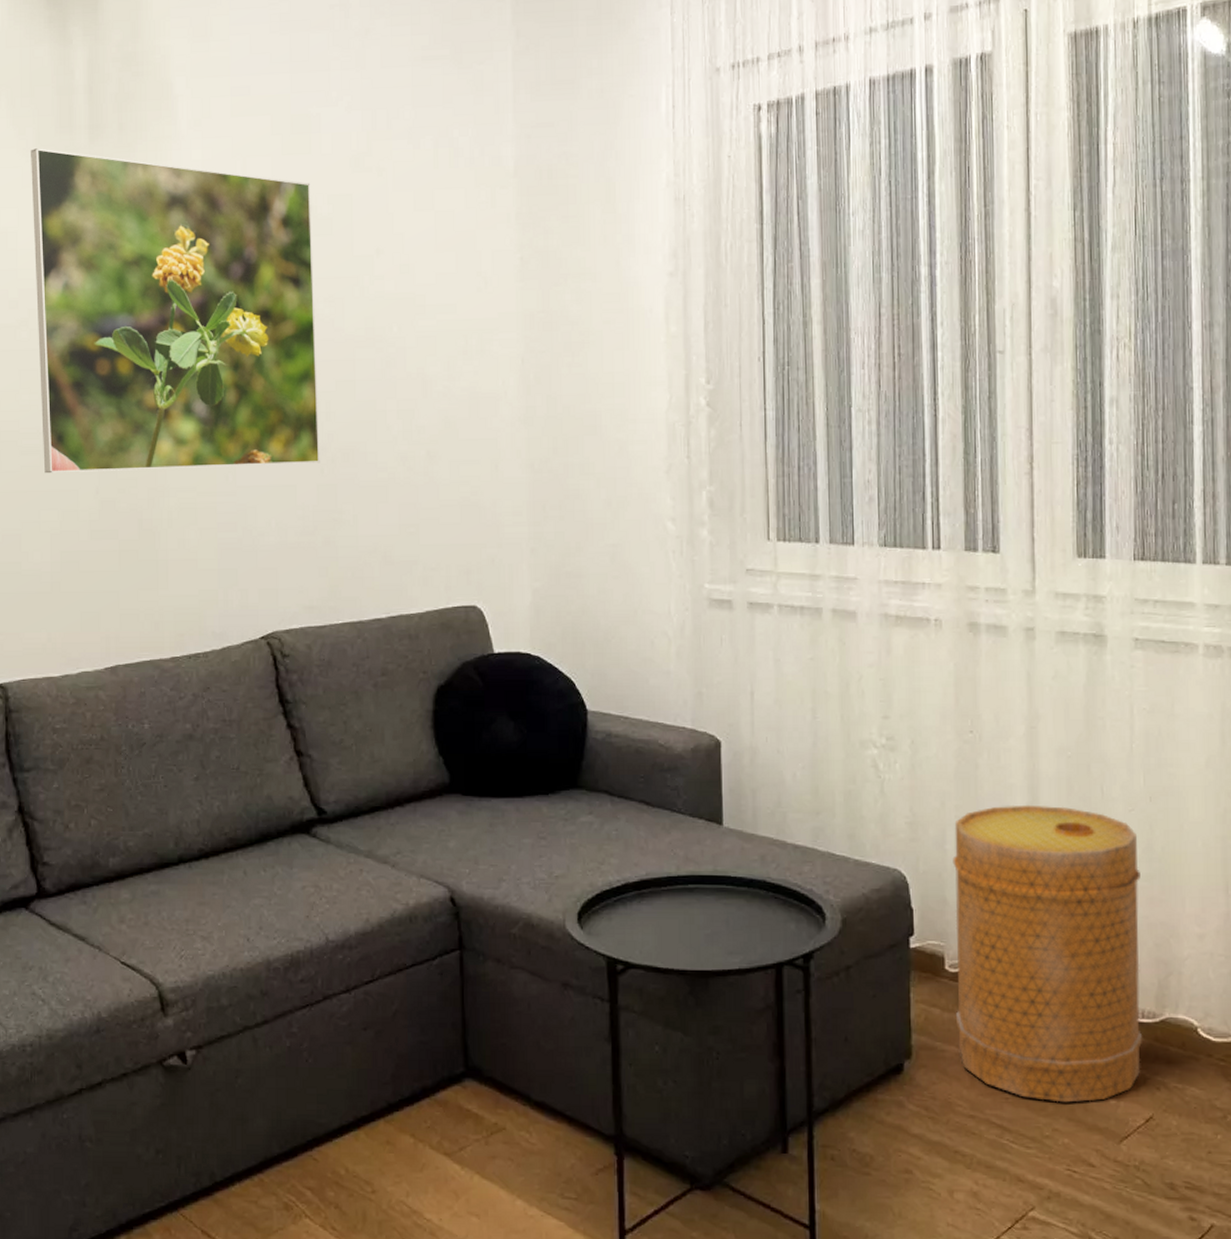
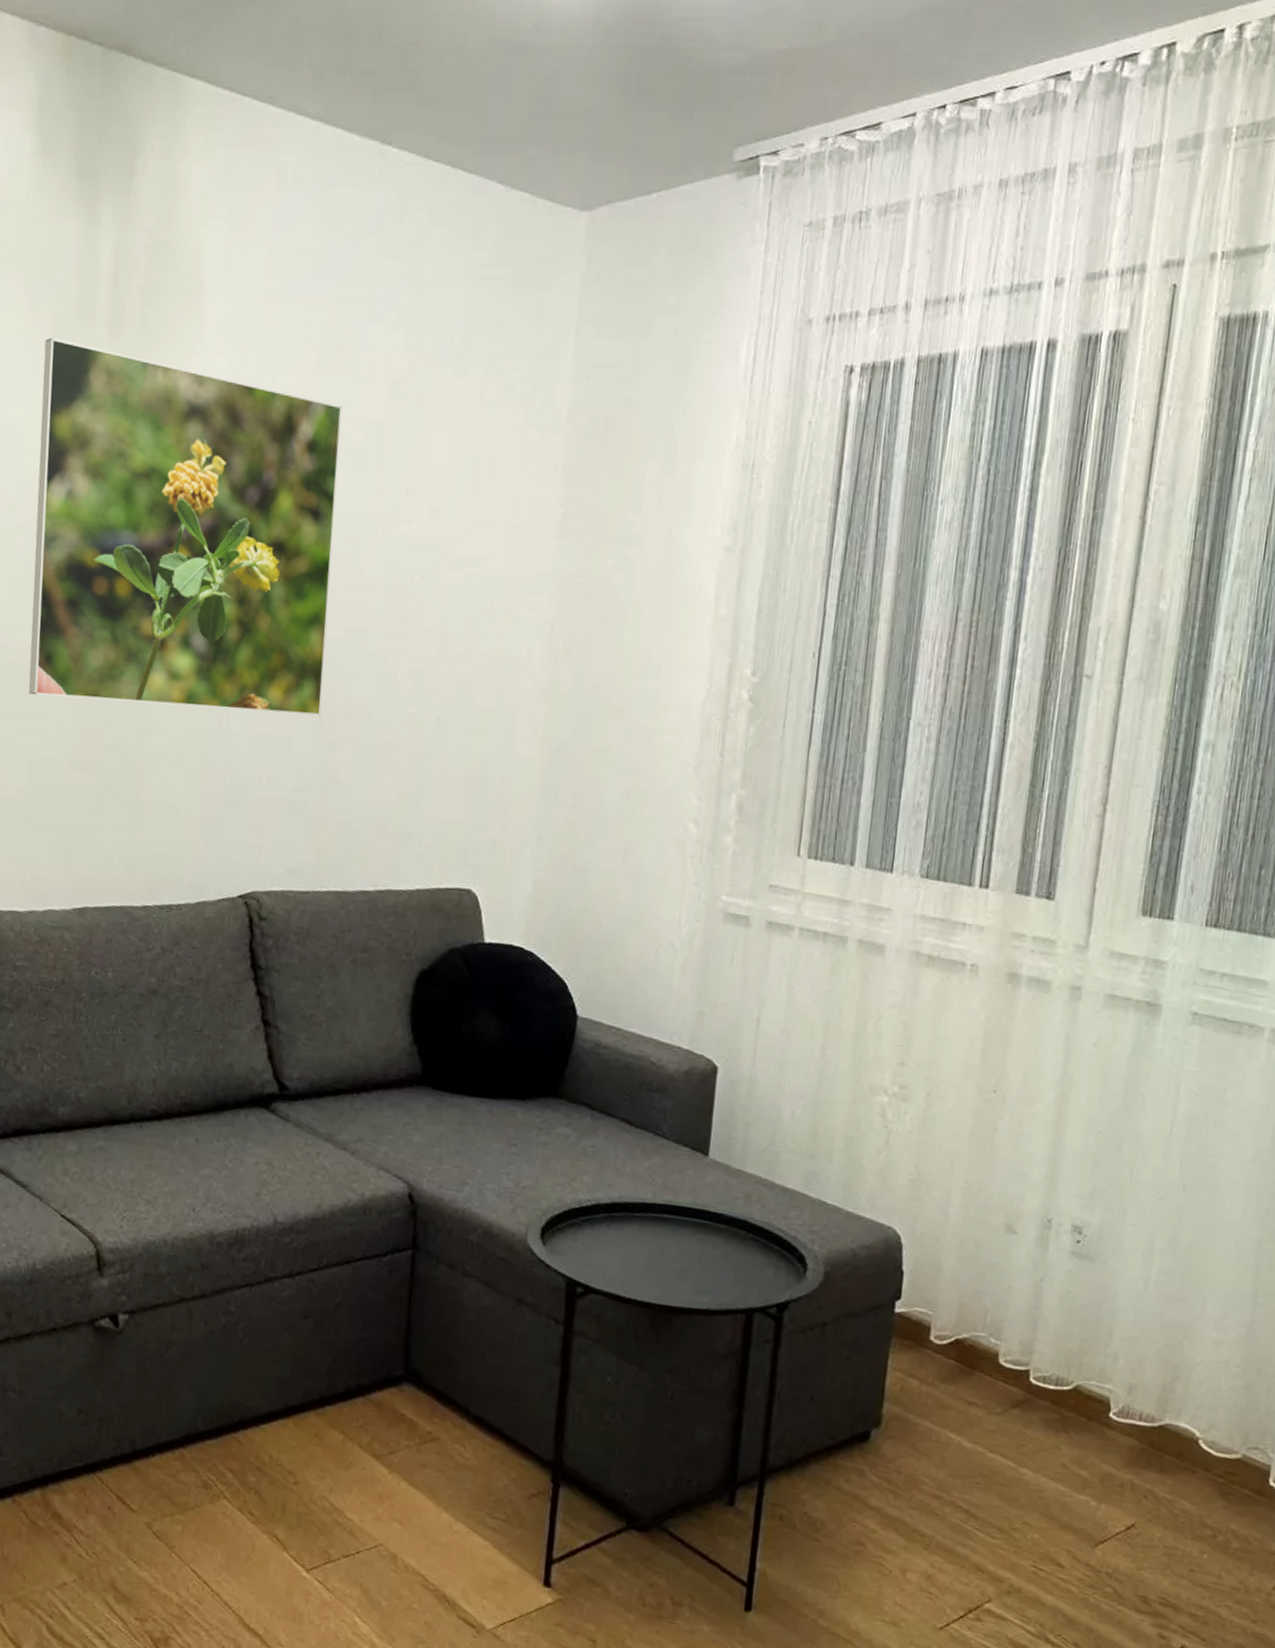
basket: present [952,805,1143,1103] -> none [932,1175,1163,1500]

